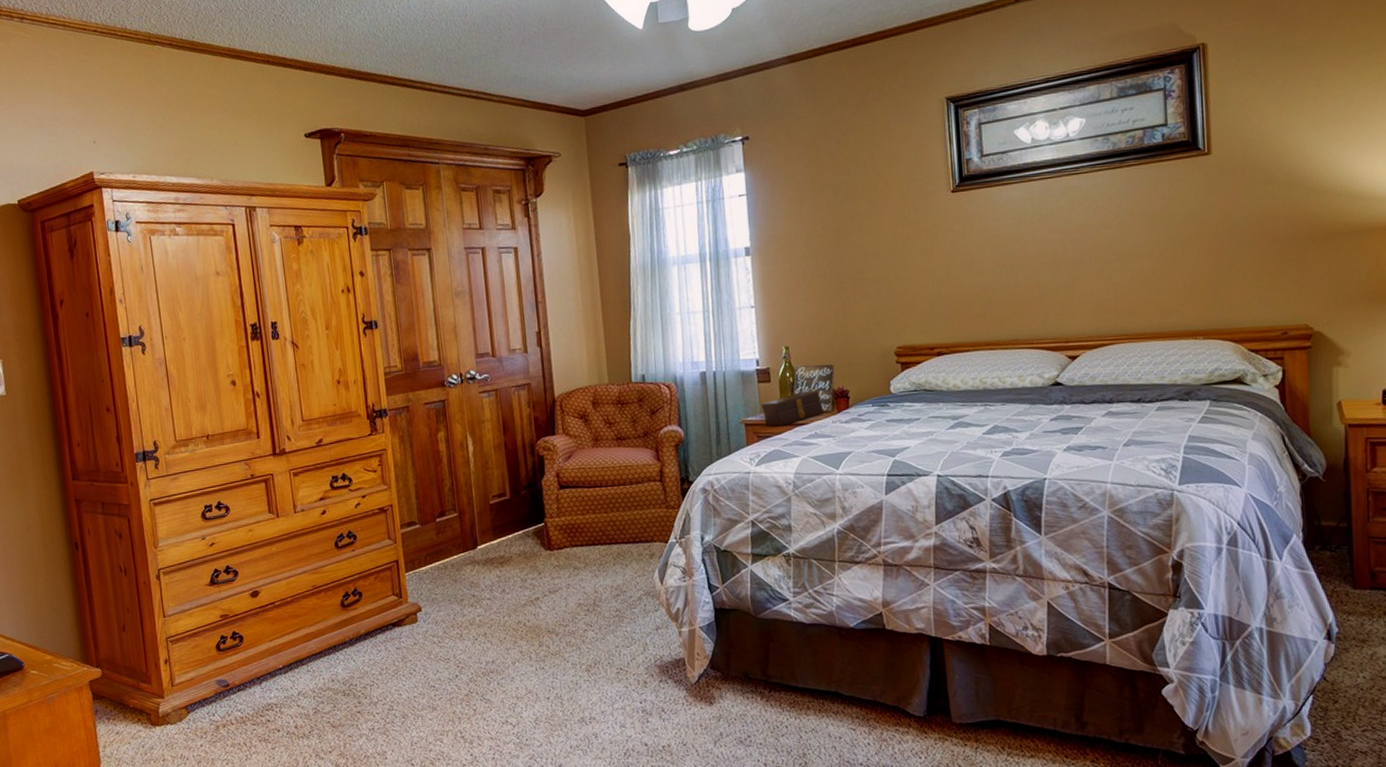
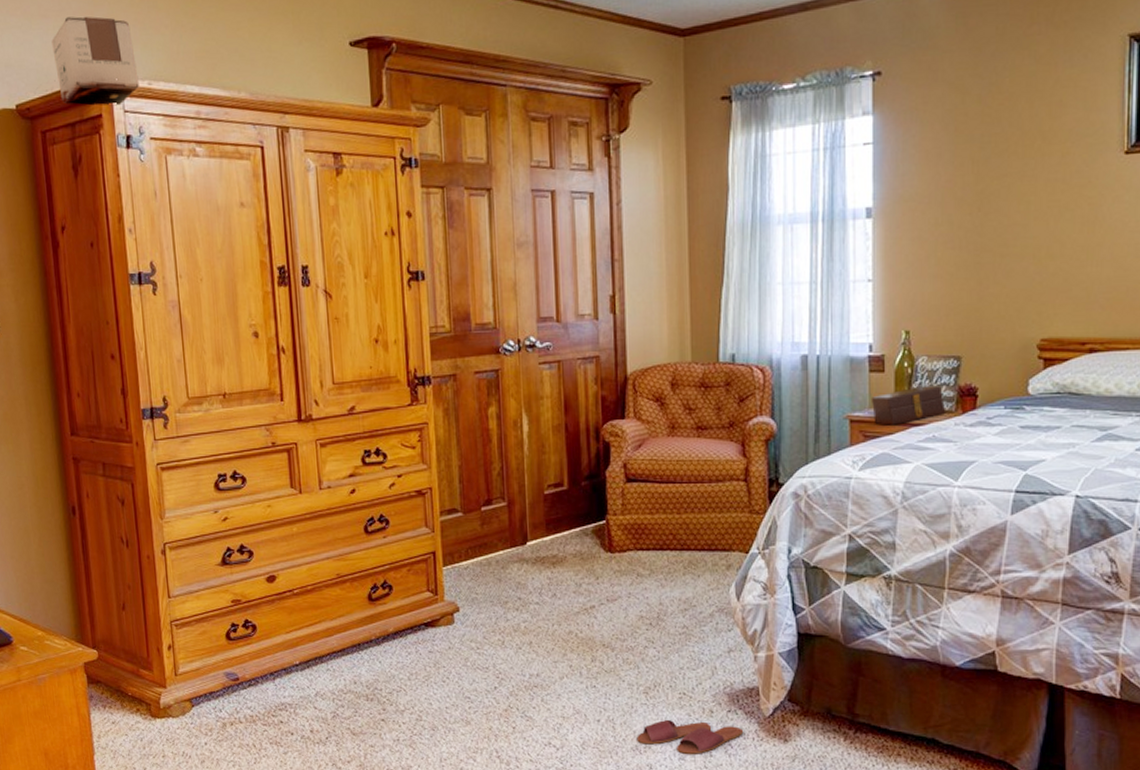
box: none [48,123,125,198] -> present [52,16,139,106]
slippers: none [582,692,675,722] -> present [637,719,744,754]

